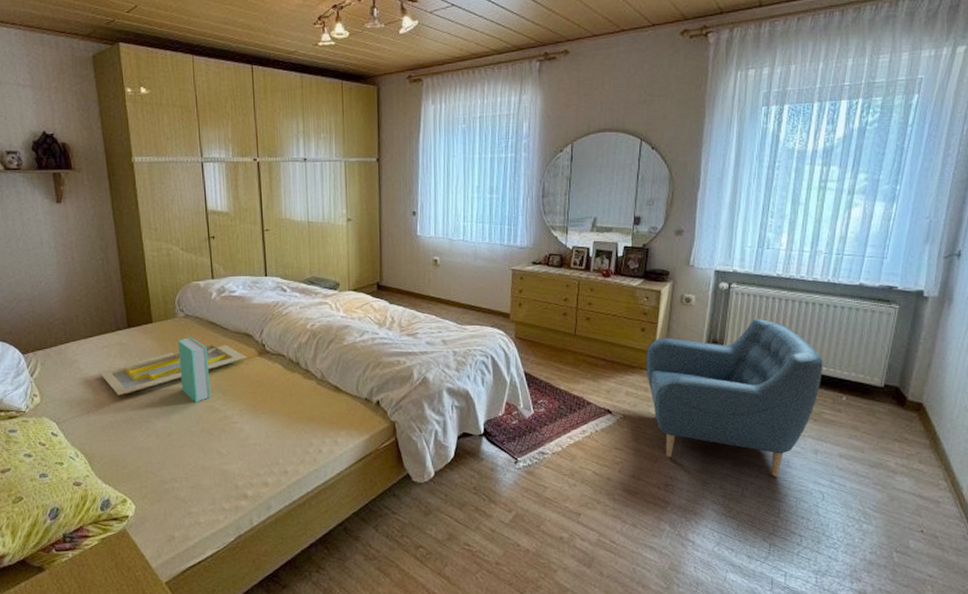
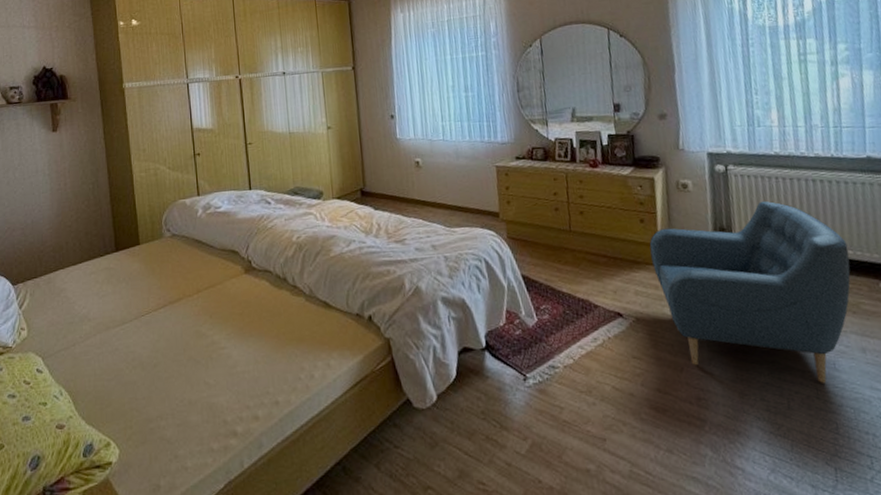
serving tray: present [99,344,247,395] -> none [86,263,233,324]
book: present [177,337,212,403] -> none [164,257,198,328]

